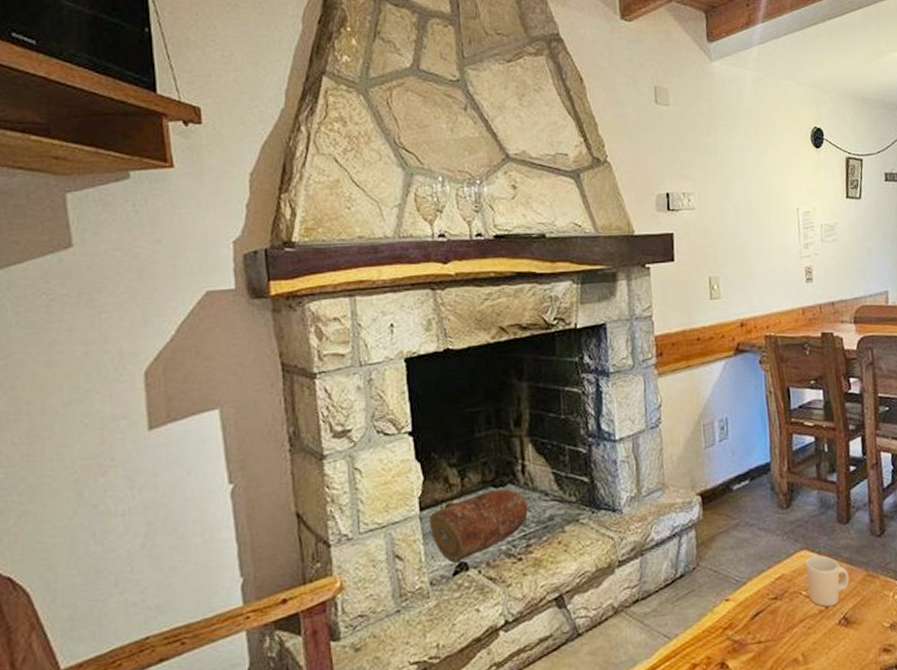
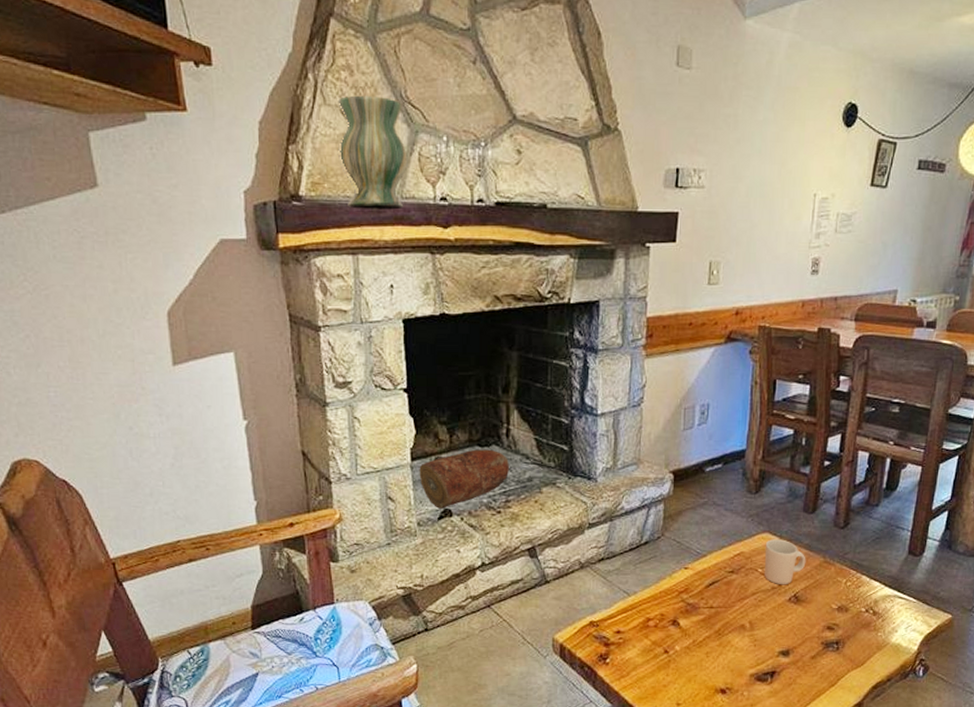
vase: none [332,143,404,251] -> present [338,95,408,210]

